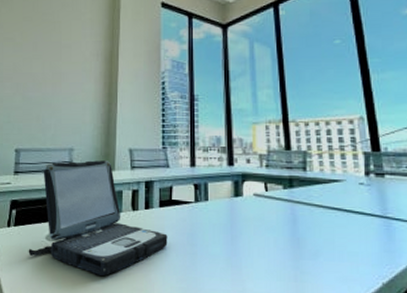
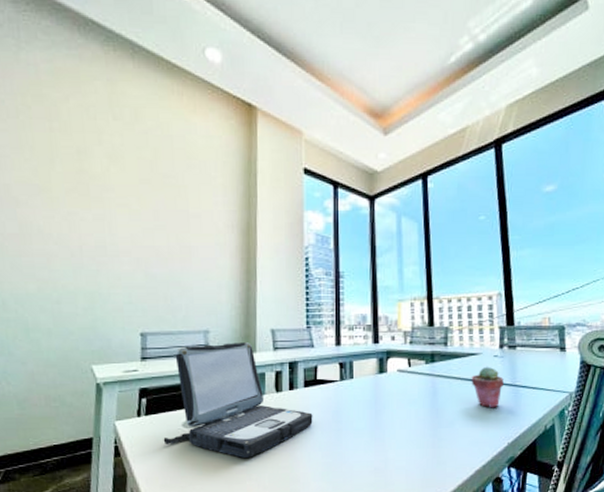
potted succulent: none [335,194,373,242] -> present [471,366,504,408]

